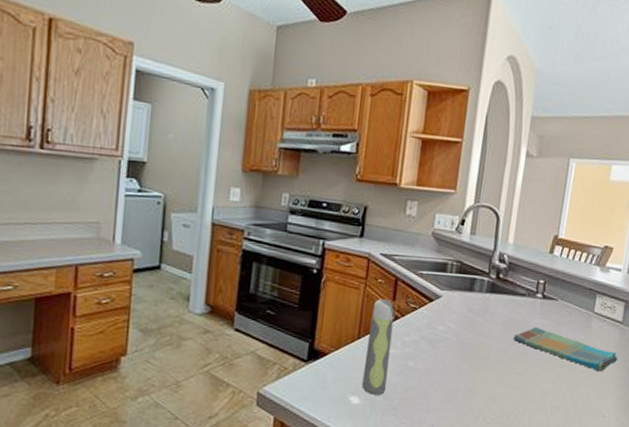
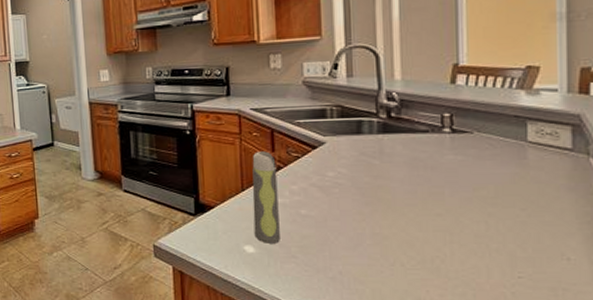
dish towel: present [513,327,618,372] -> none [422,165,575,208]

